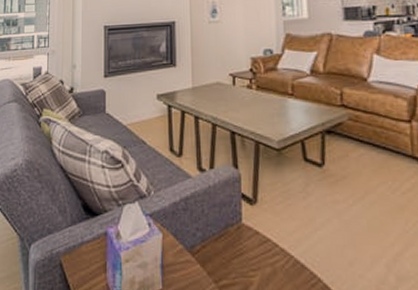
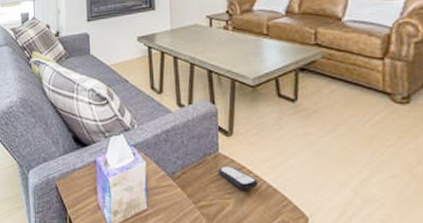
remote control: none [241,239,285,266] -> present [218,166,259,190]

